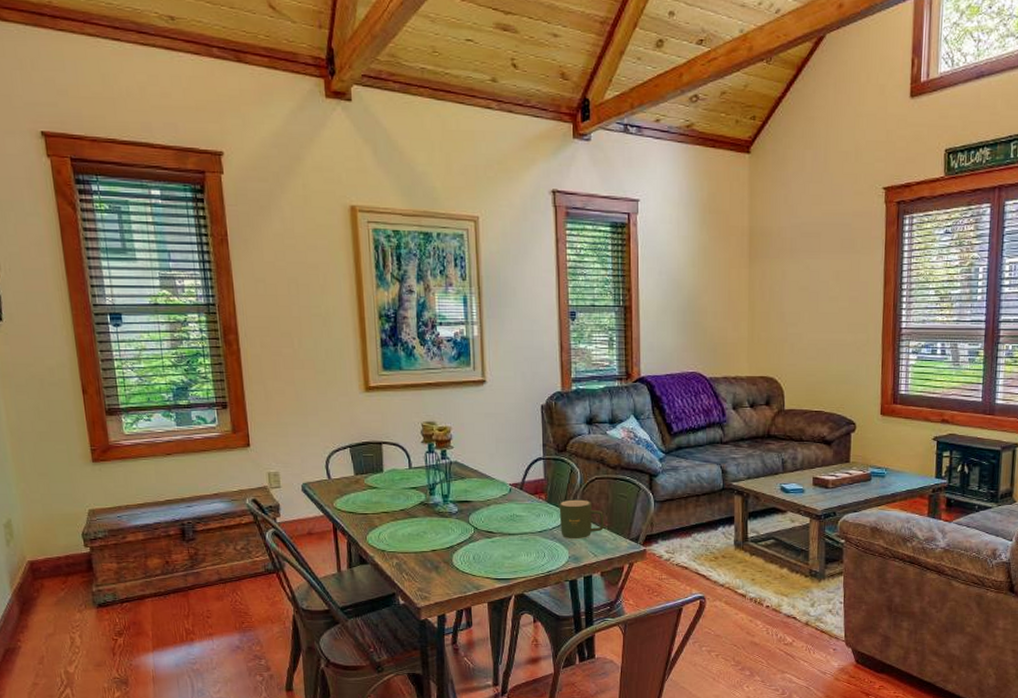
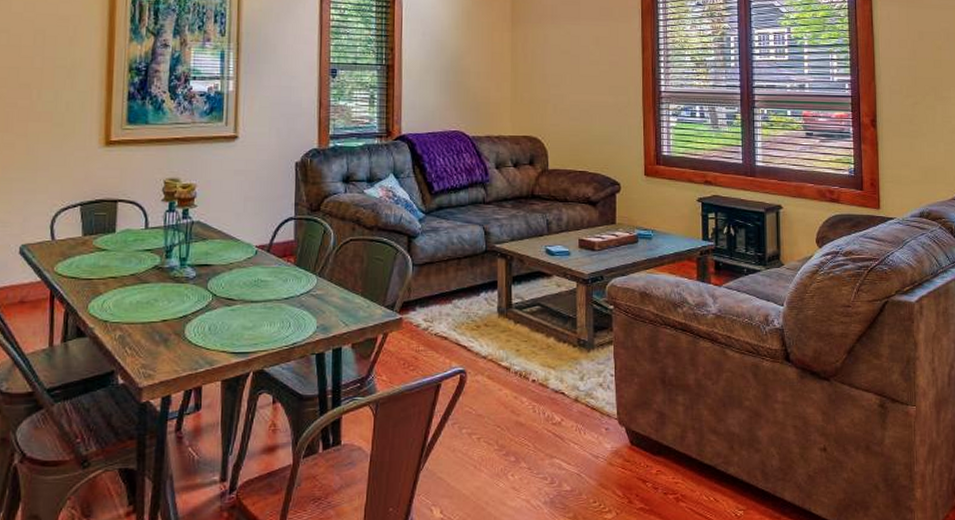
mug: present [559,499,605,540] -> none [308,263,358,307]

